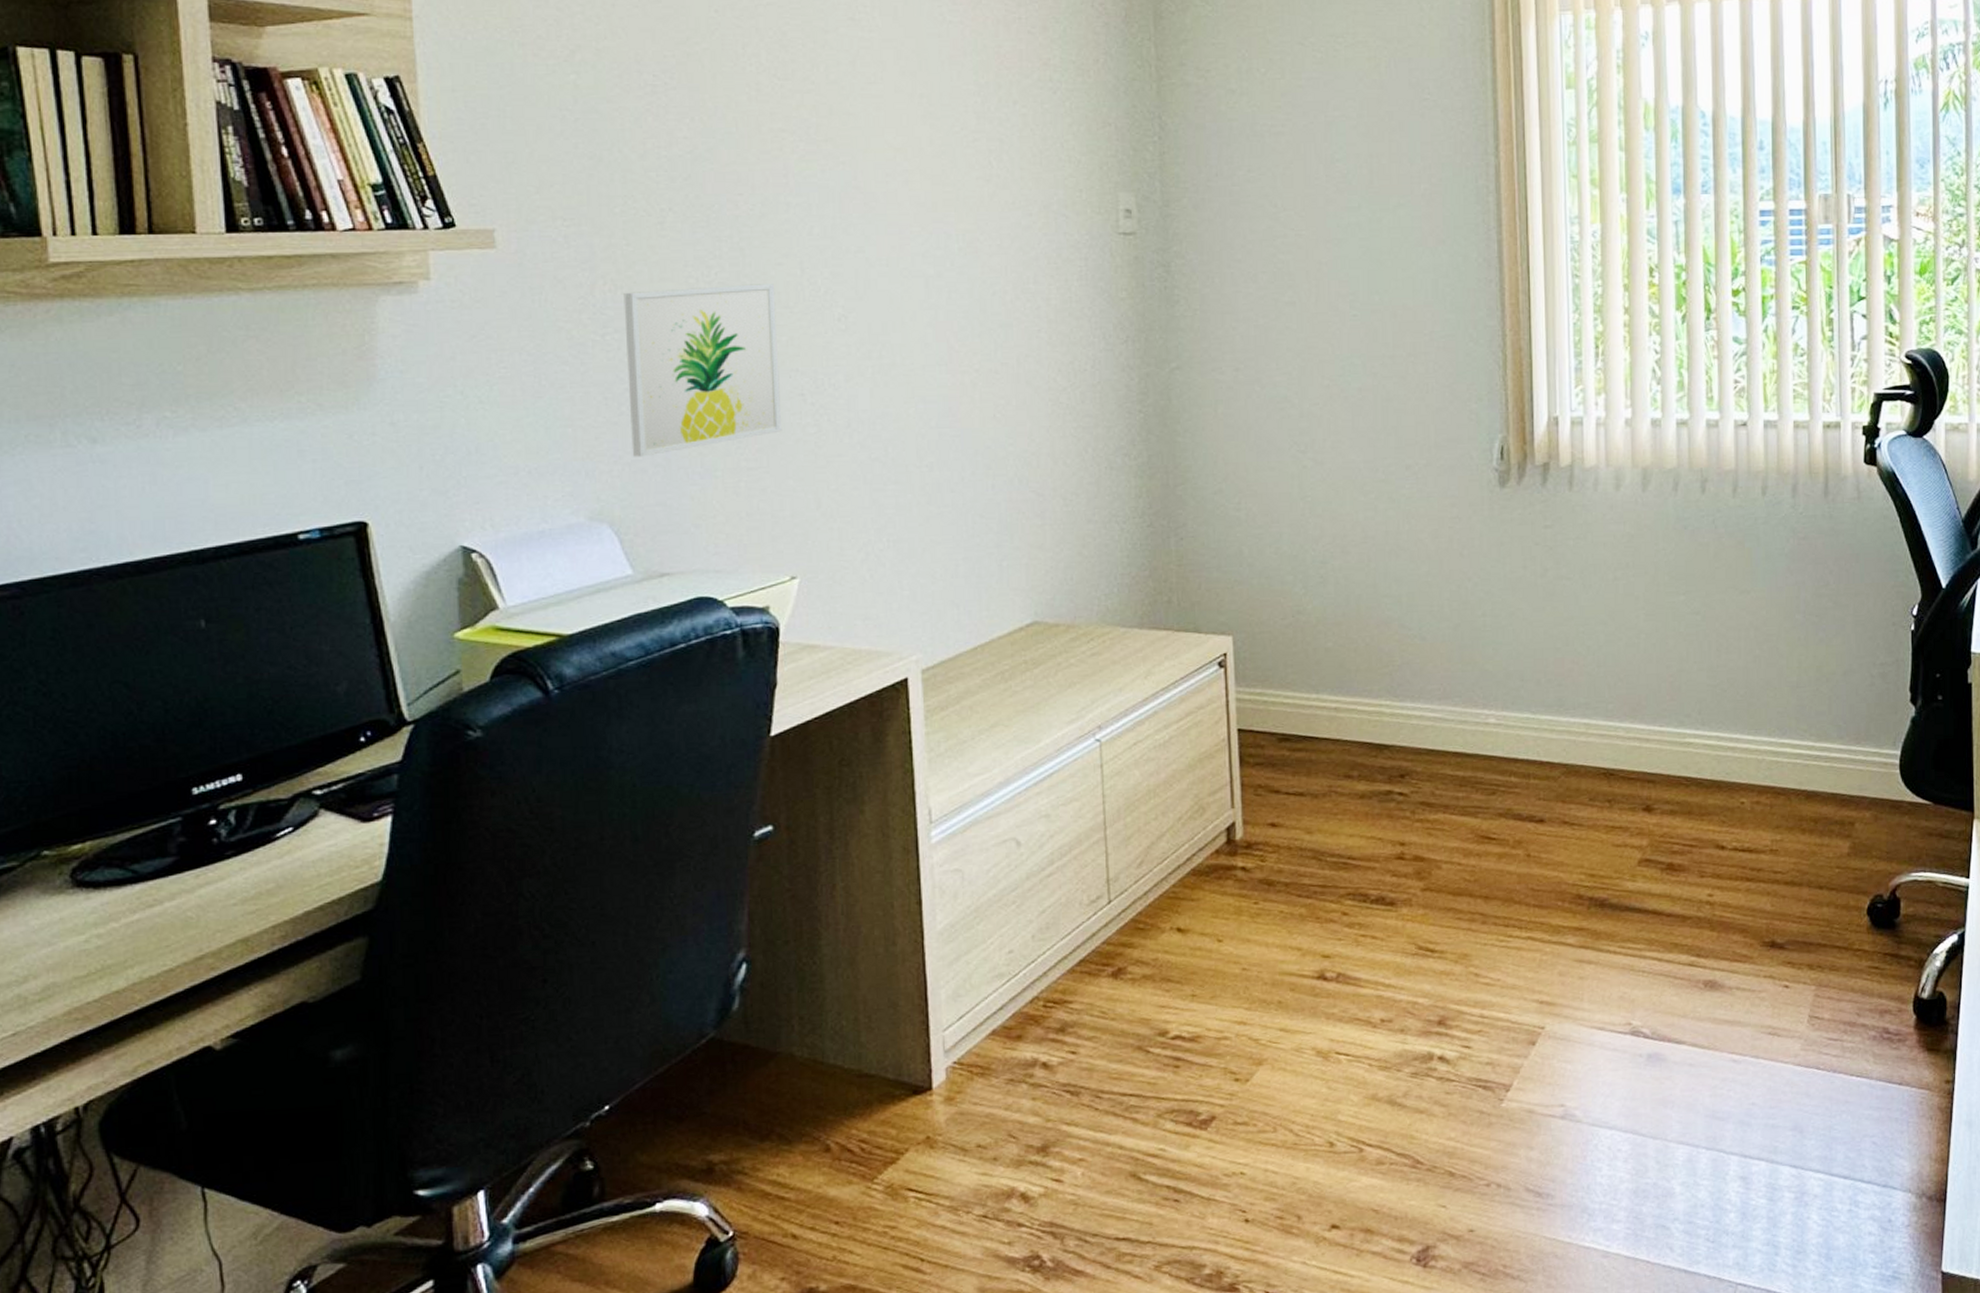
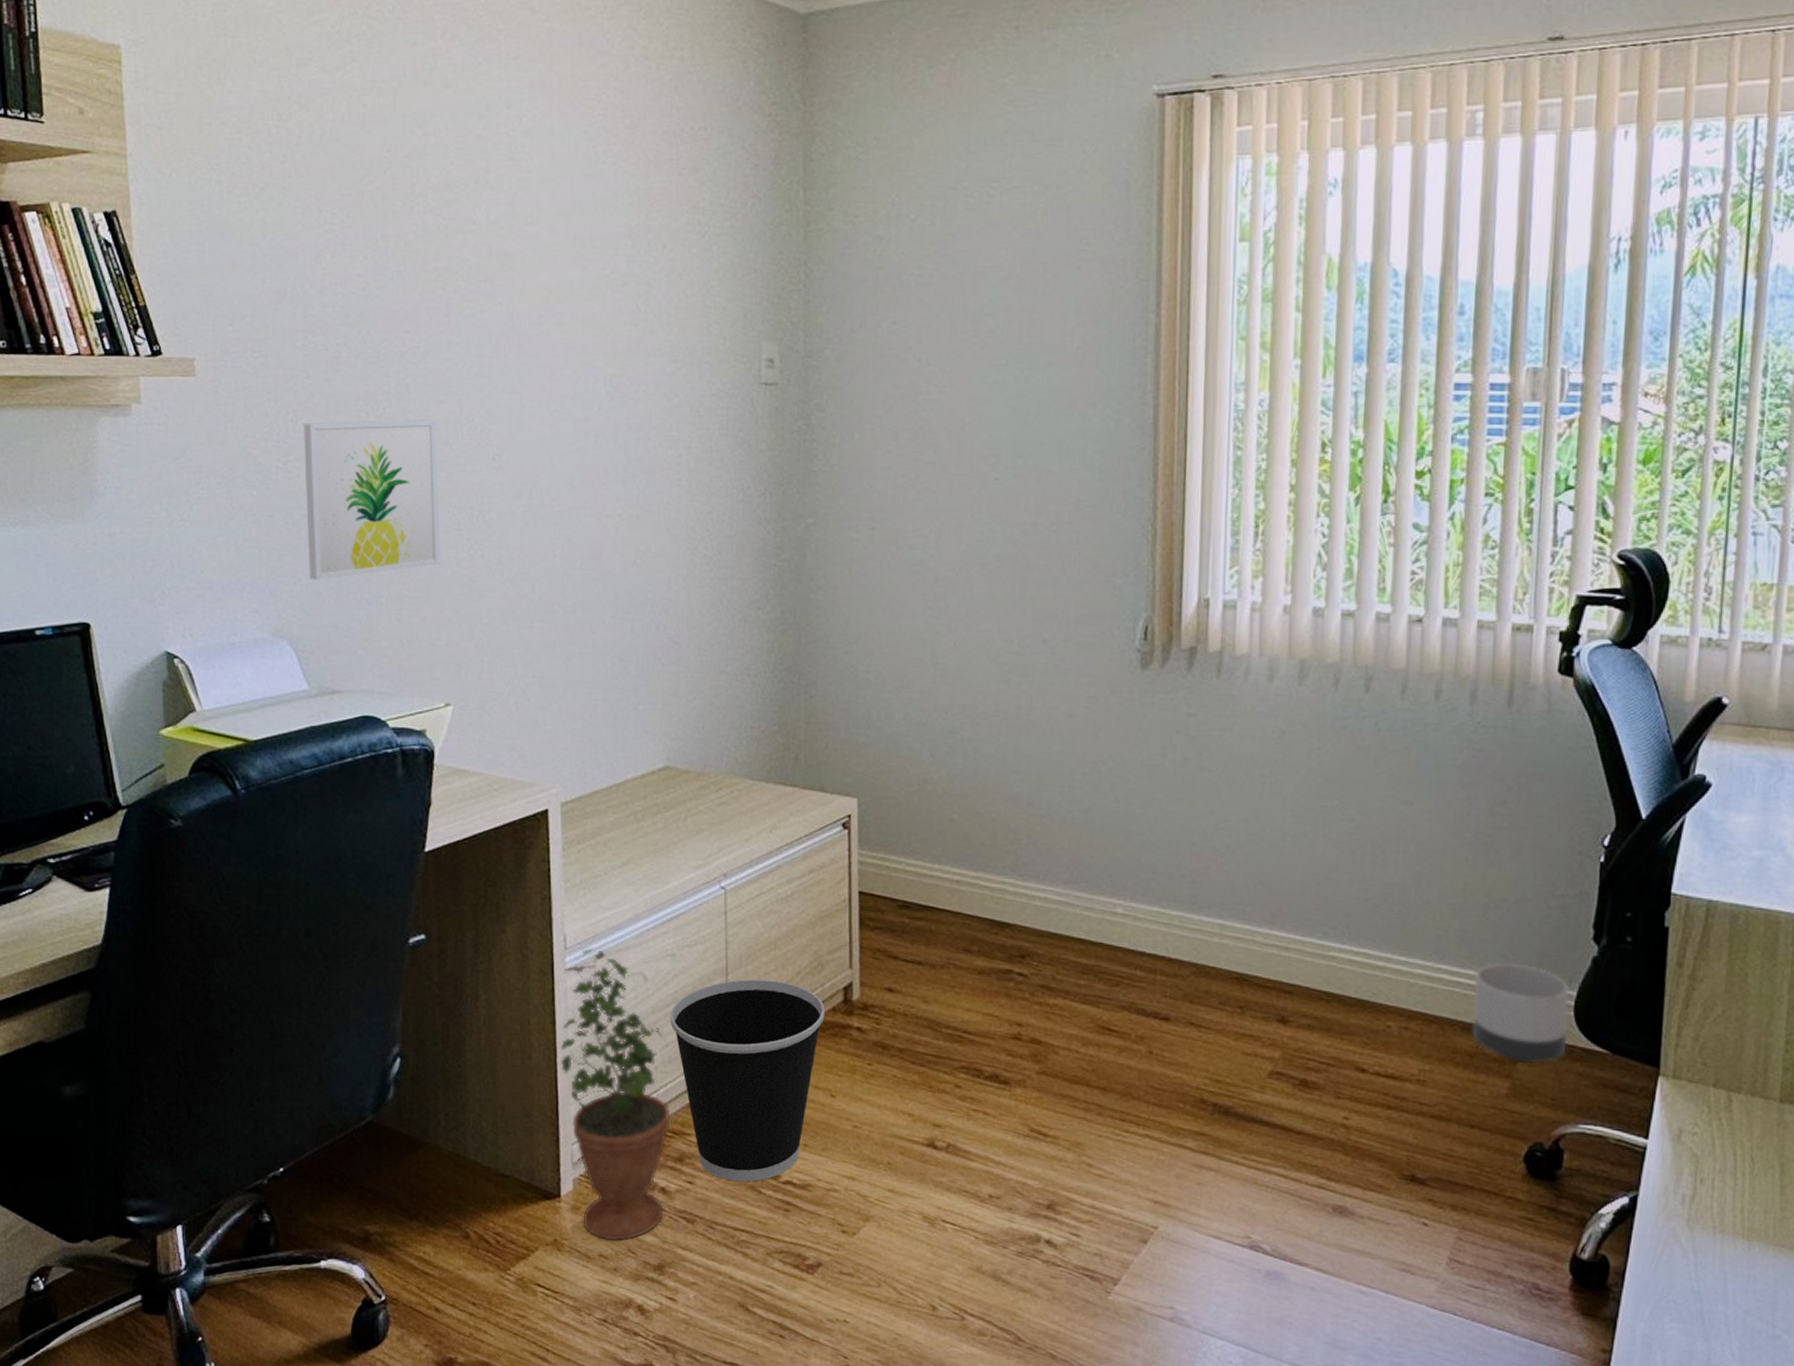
potted plant: none [928,818,1050,1129] -> present [560,947,671,1241]
wastebasket: none [1046,829,1208,1045] -> present [670,979,825,1182]
planter: none [1813,731,1896,824] -> present [1472,962,1570,1065]

